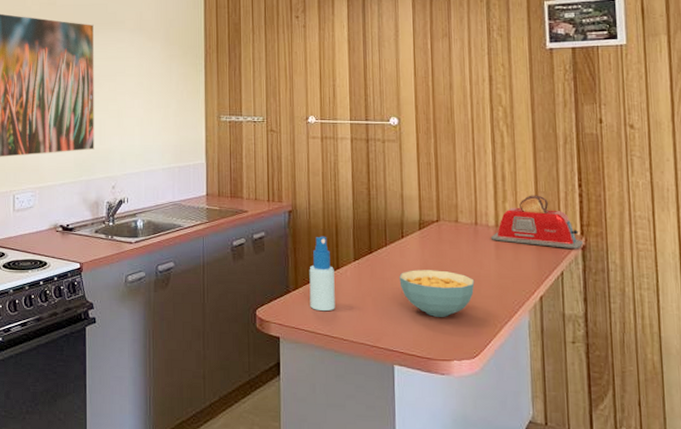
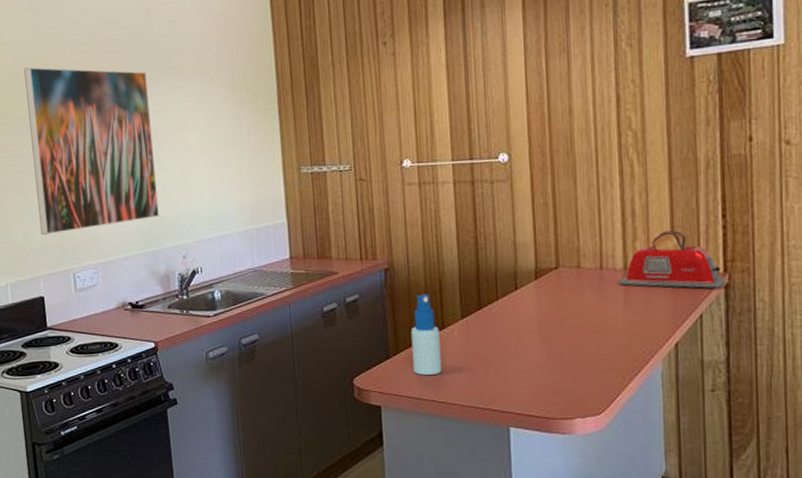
cereal bowl: present [399,270,475,317] -> none [513,322,600,373]

